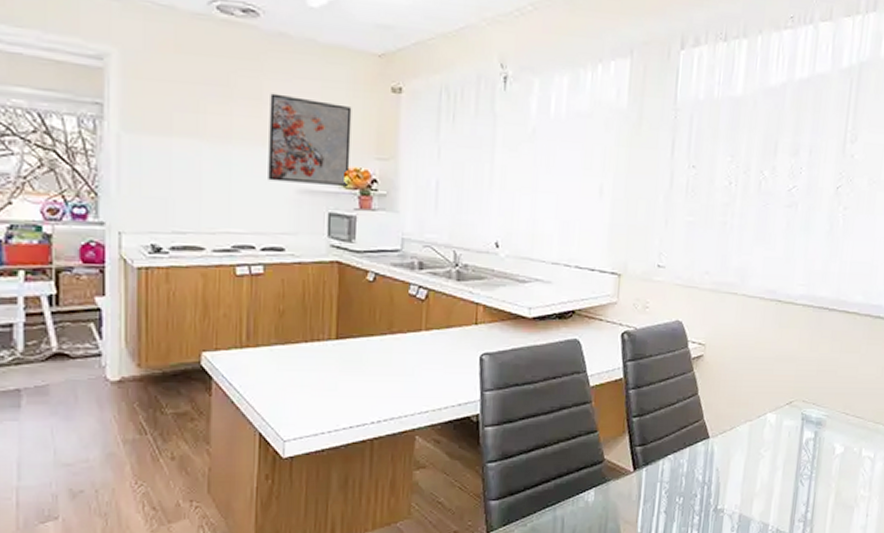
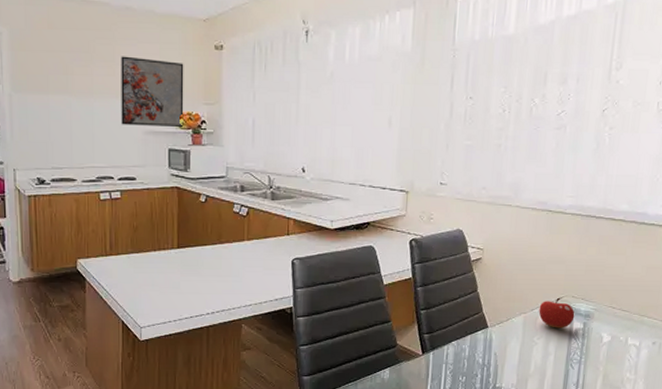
fruit: none [766,402,806,438] -> present [538,297,575,328]

